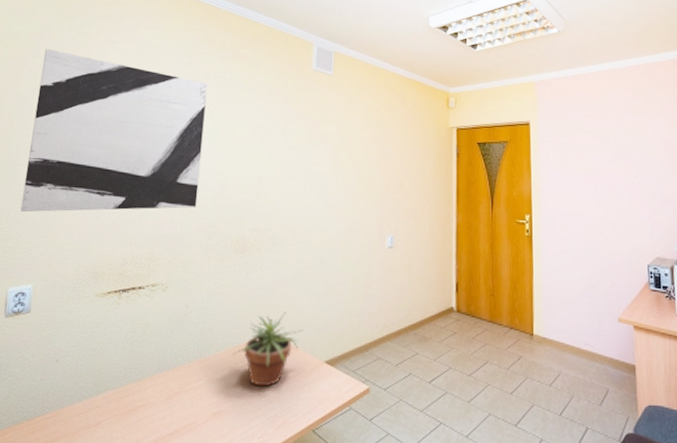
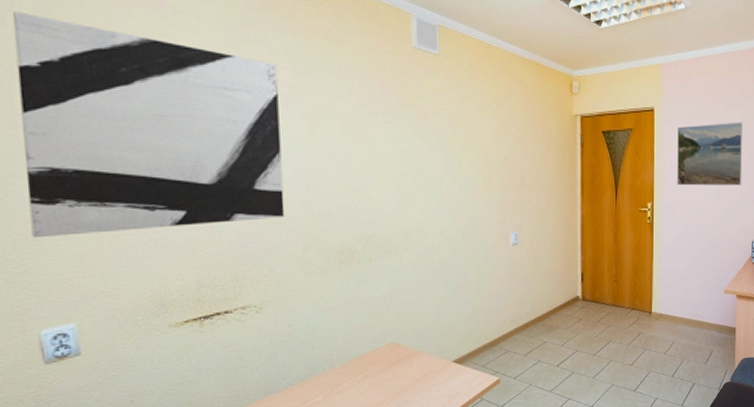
potted plant: present [233,311,303,387] -> none [352,318,427,394]
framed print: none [555,137,631,203] -> present [677,122,743,186]

